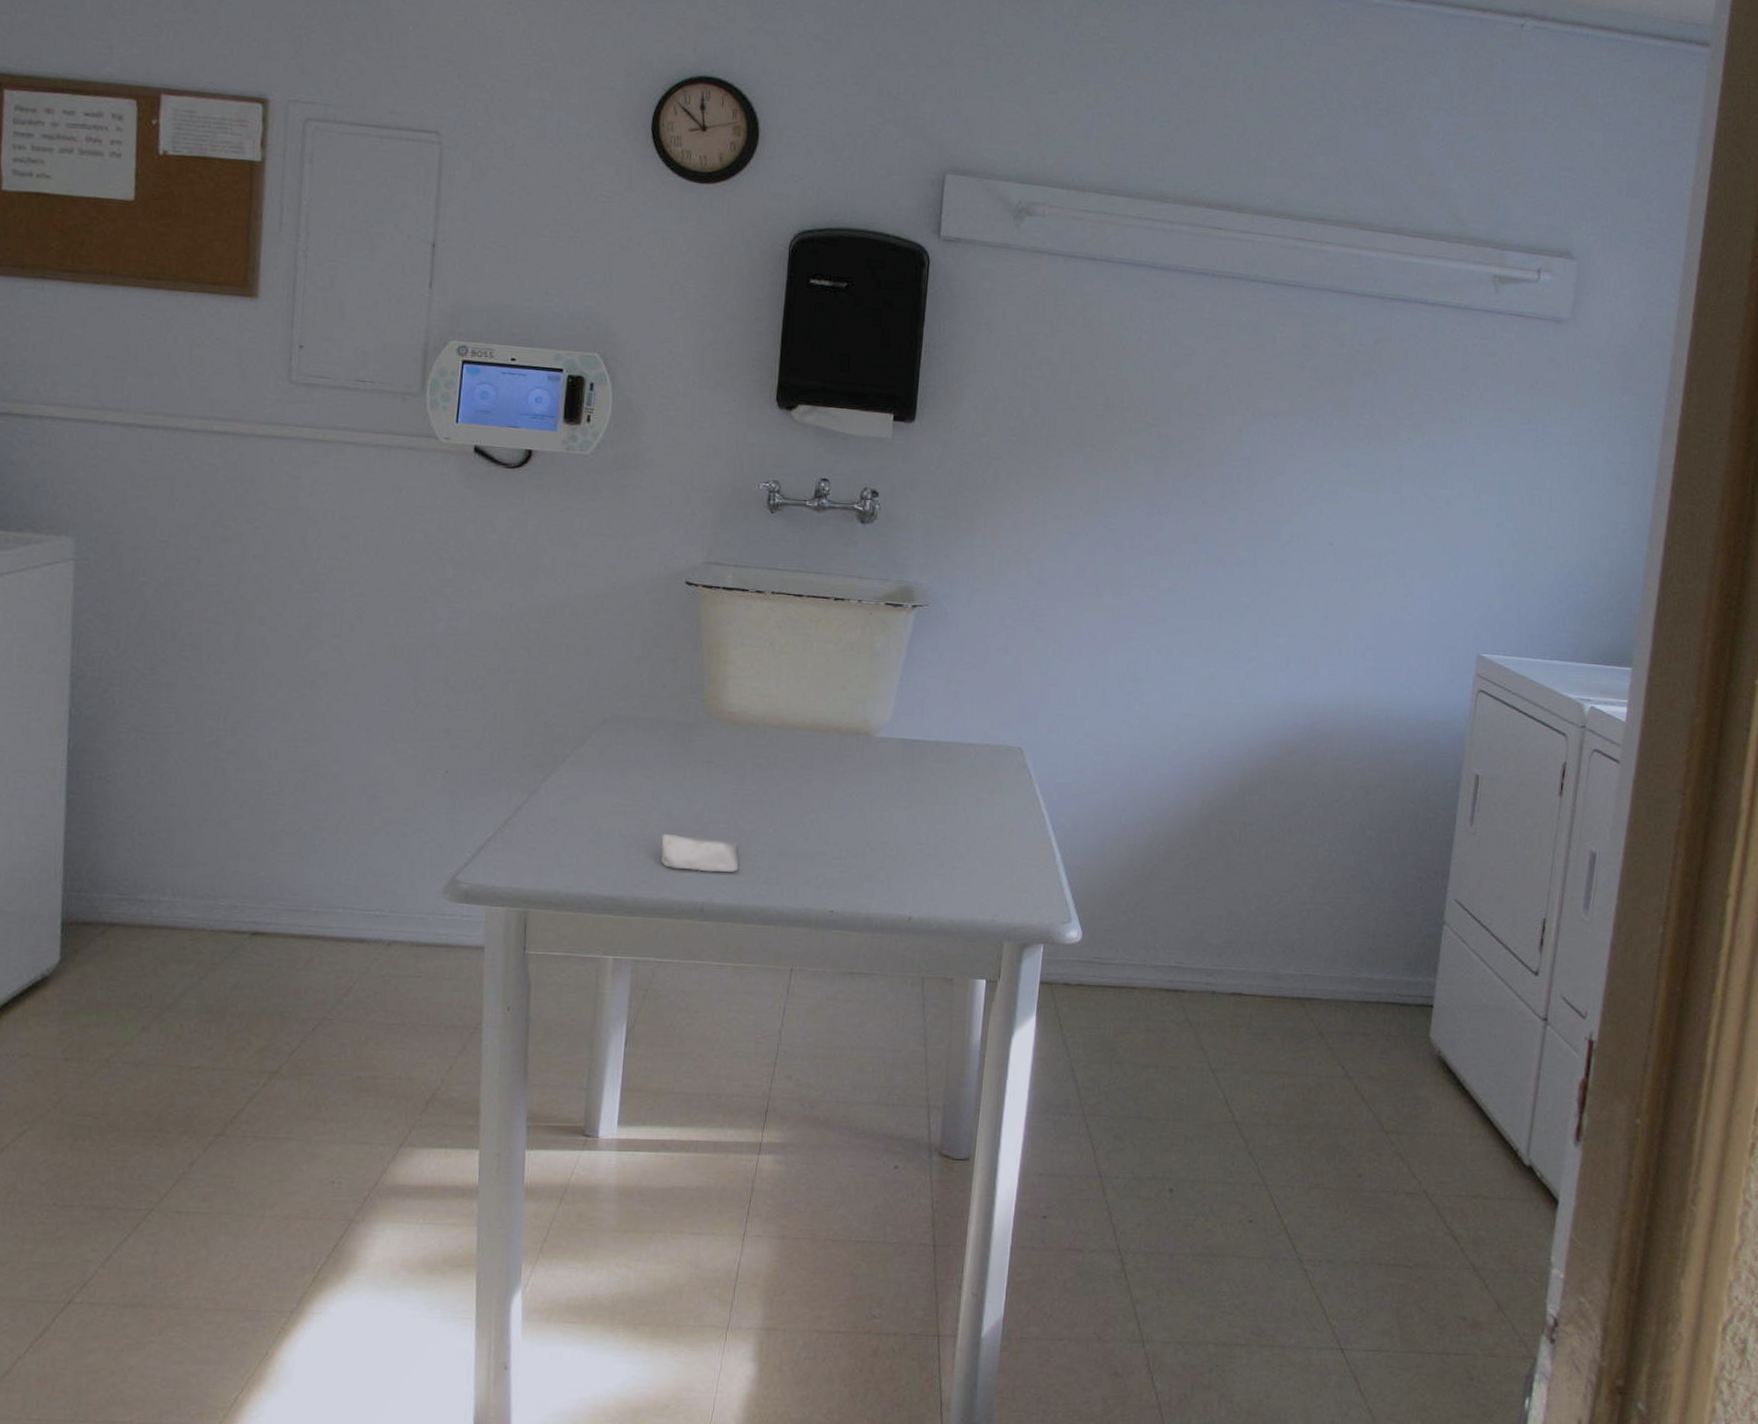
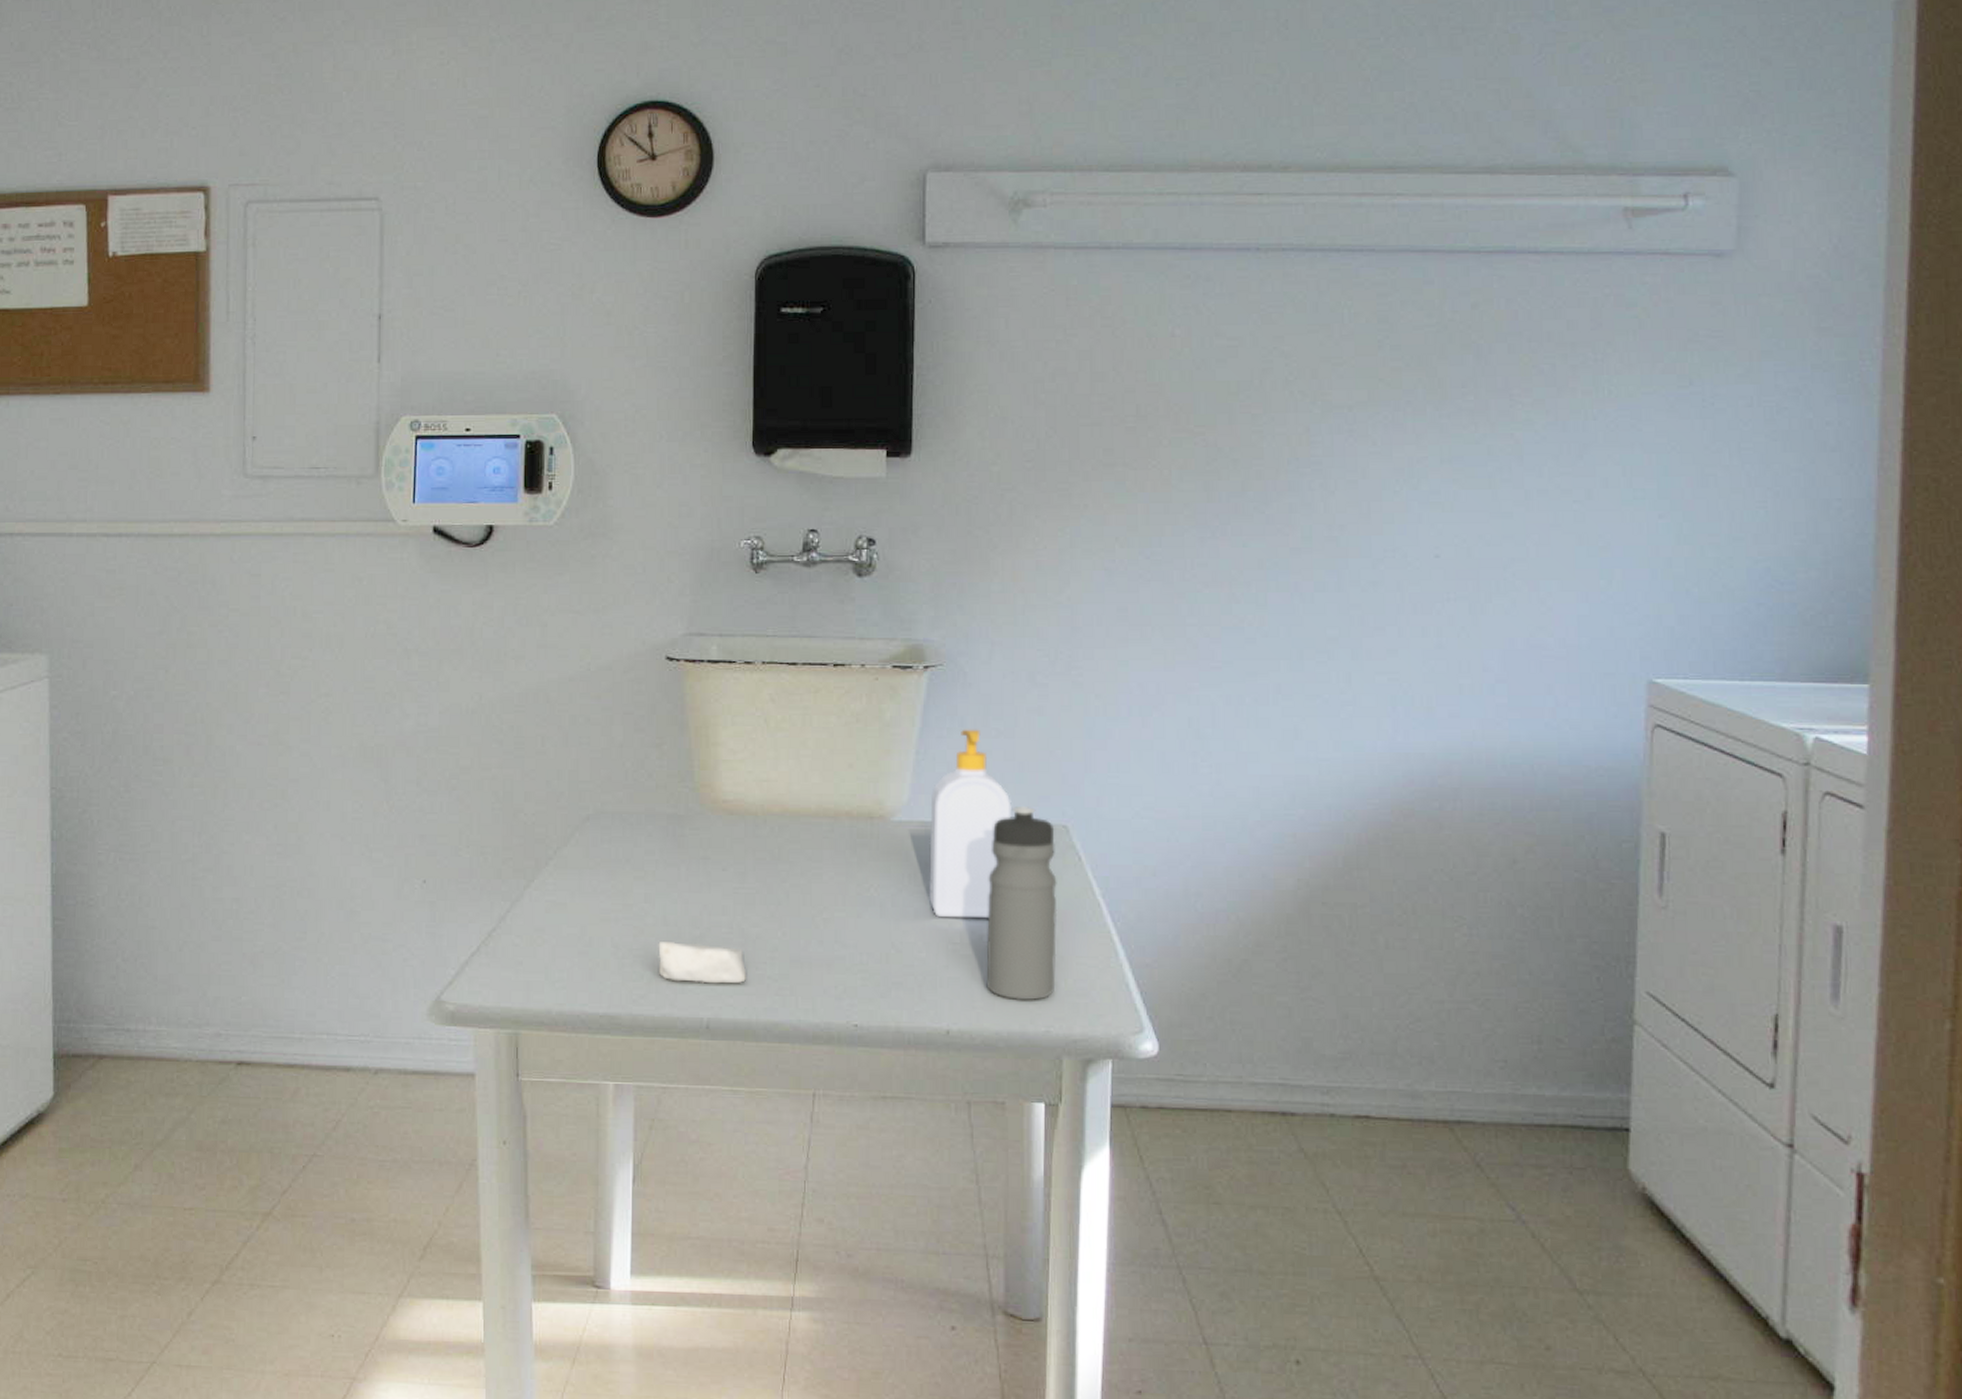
soap bottle: none [901,661,978,824] -> present [928,729,1013,919]
water bottle: none [945,730,1012,894] -> present [986,807,1058,1001]

